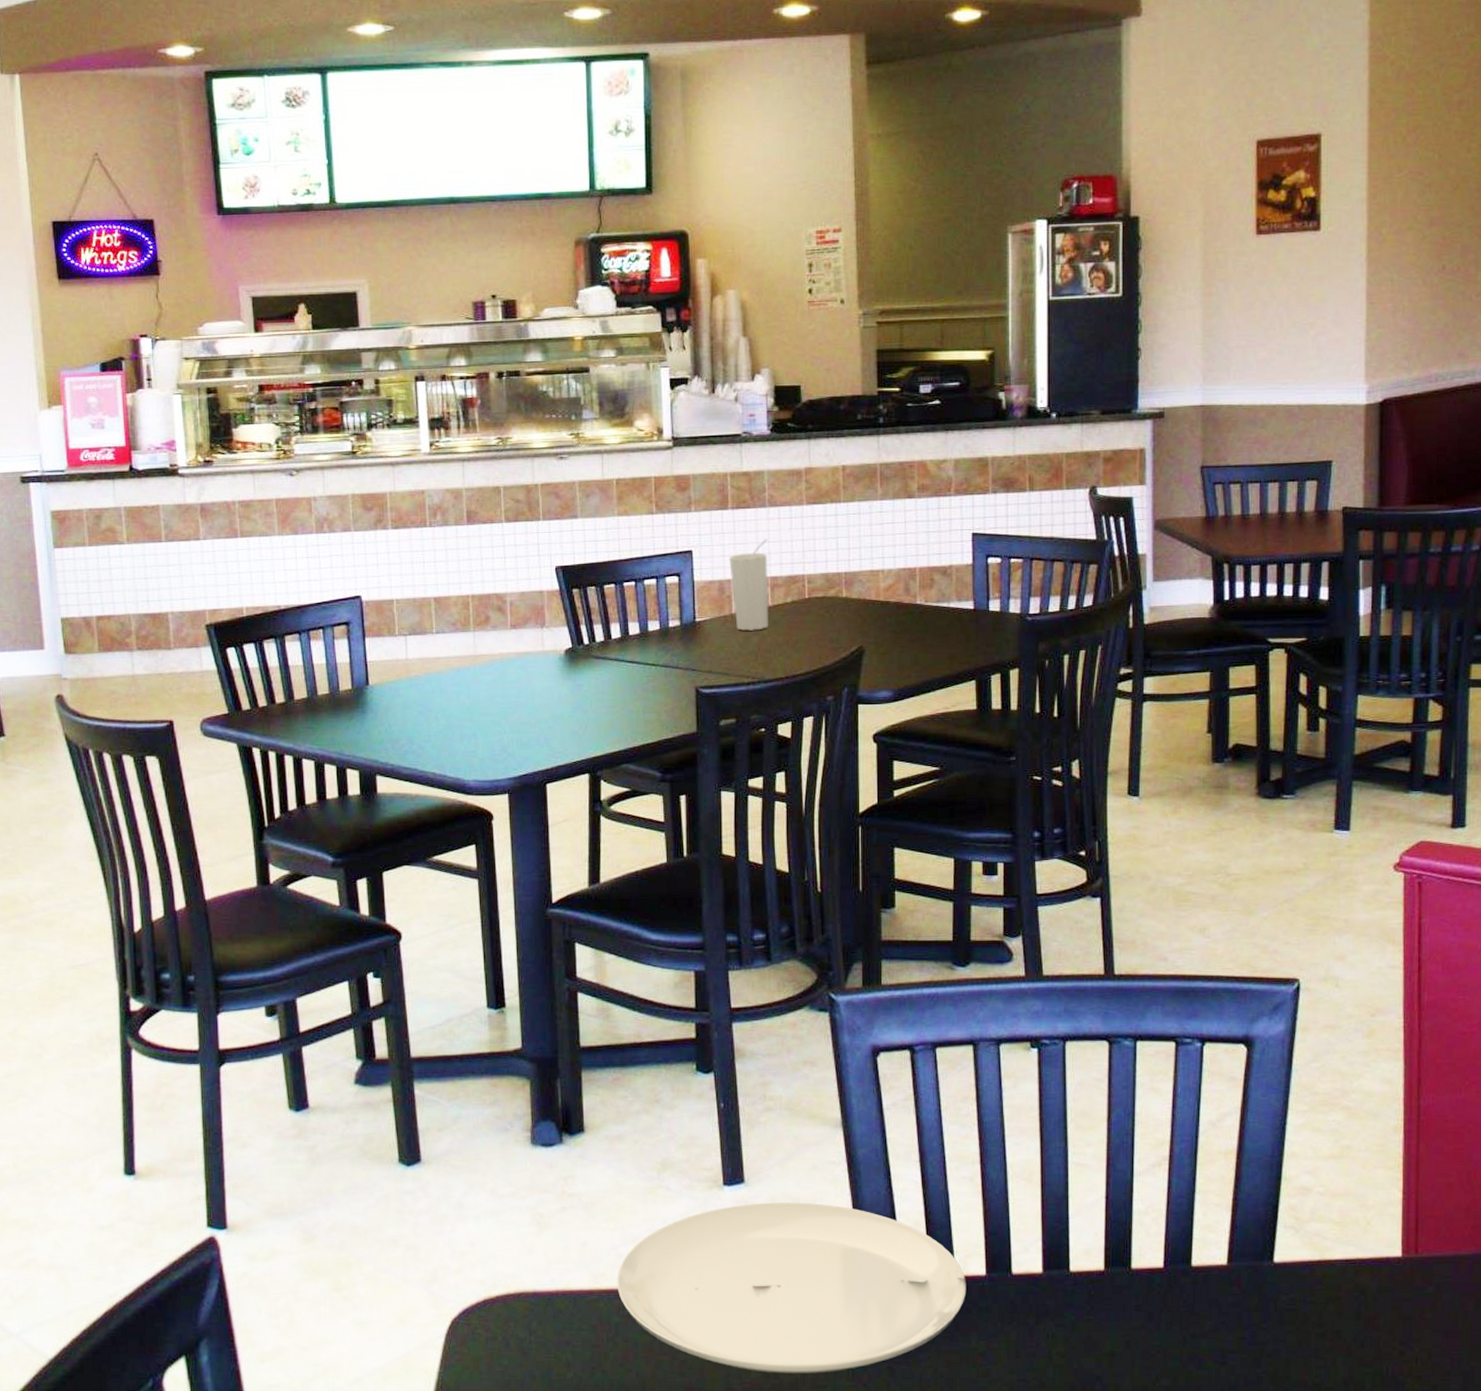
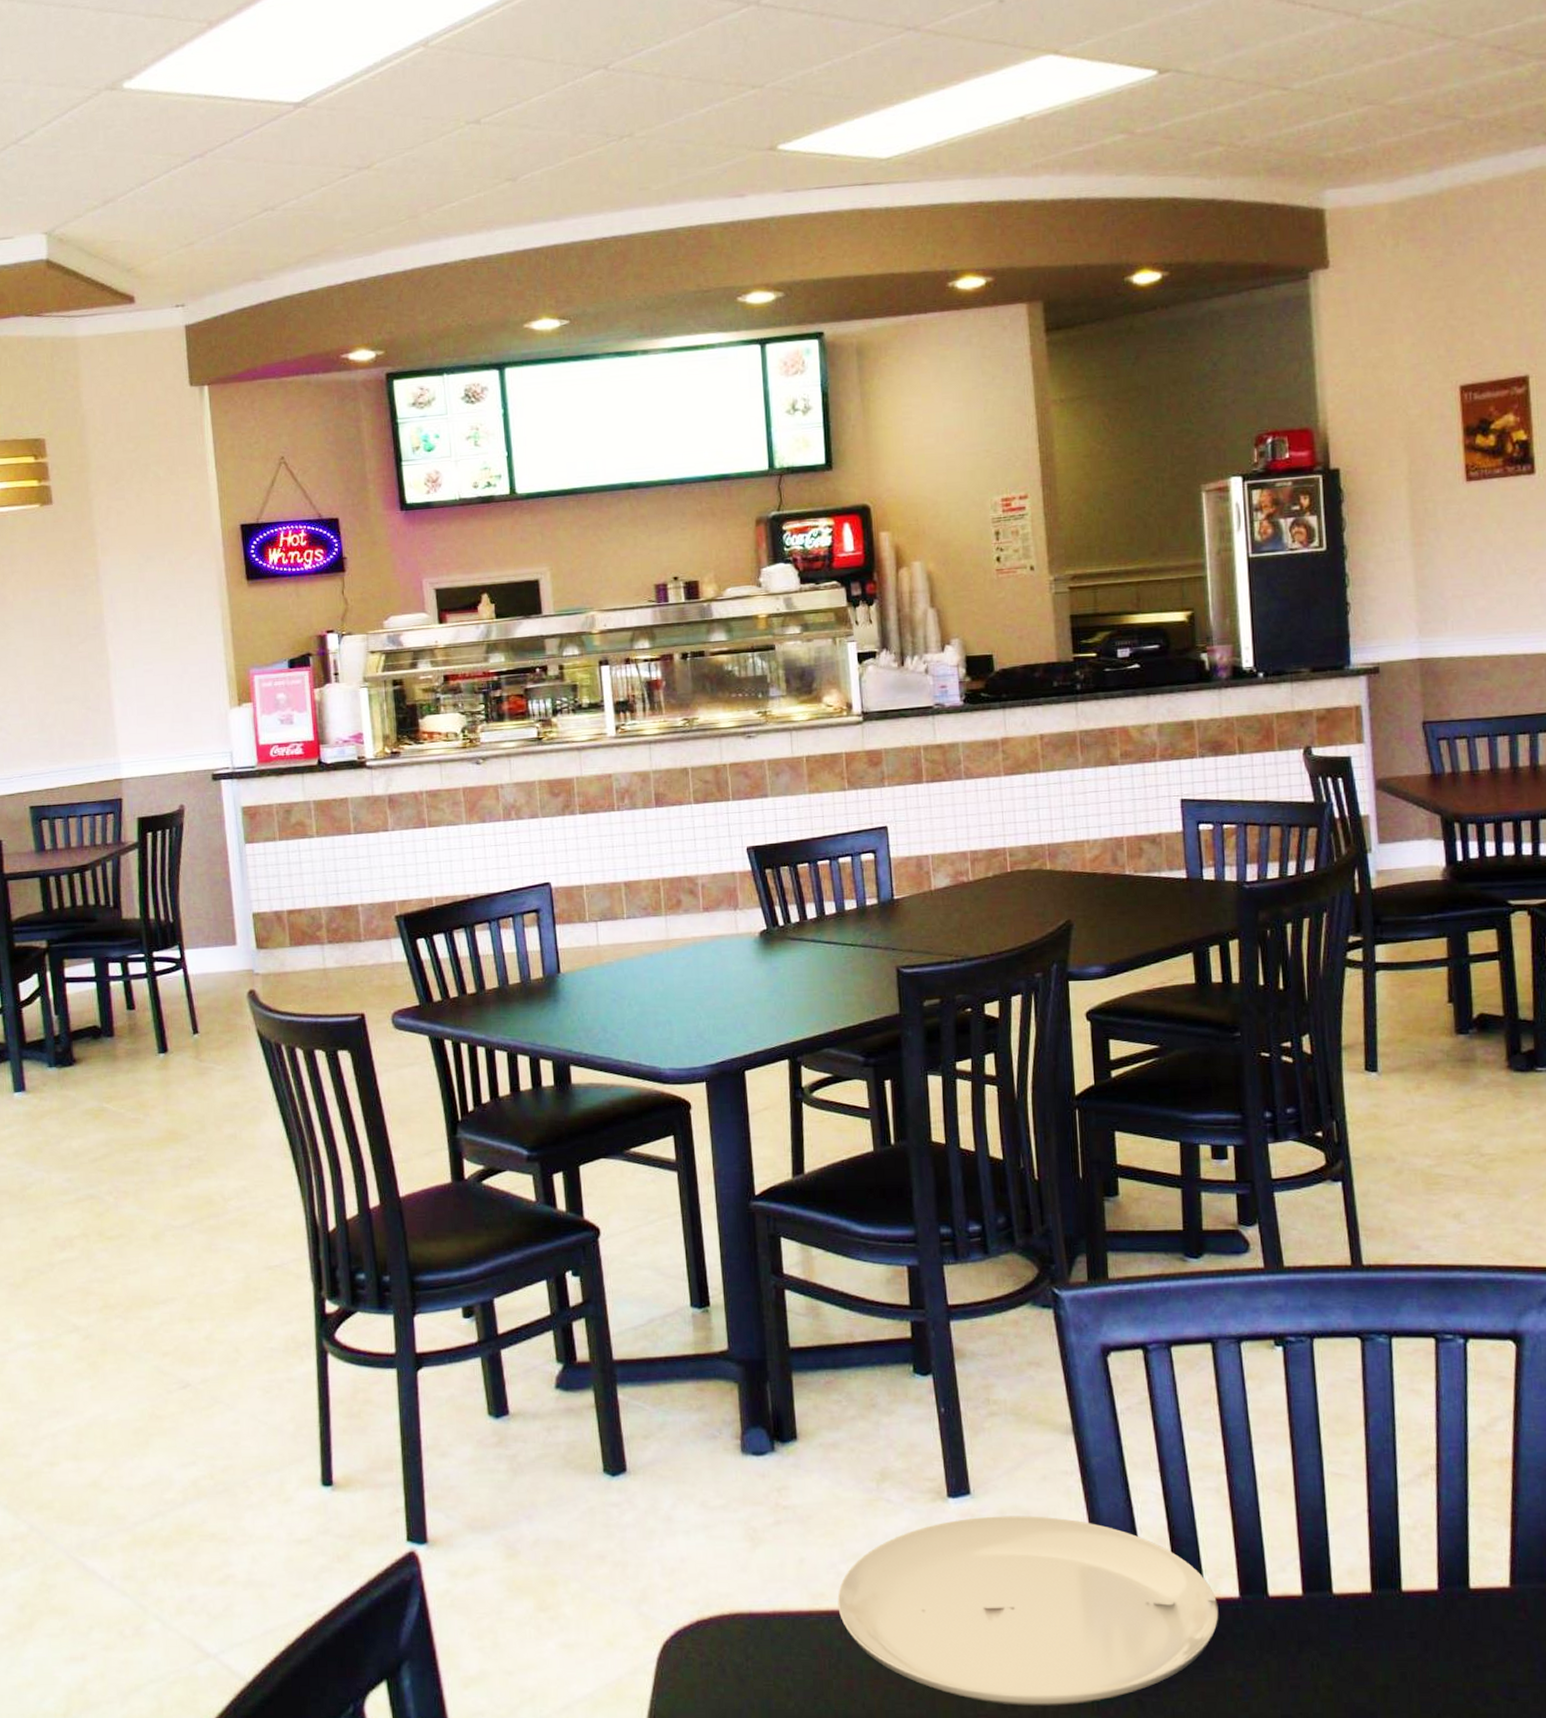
cup: present [729,539,768,631] -> none [926,812,970,907]

